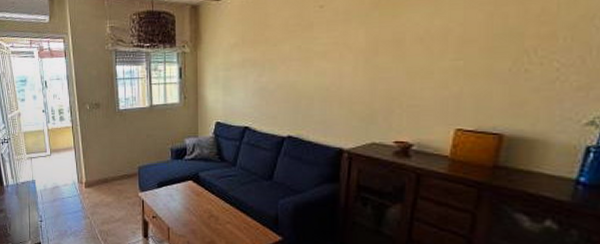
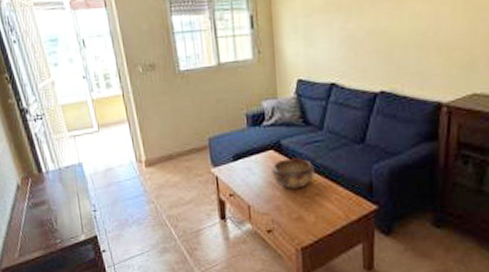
decorative bowl: none [190,189,227,216] -> present [272,158,314,189]

